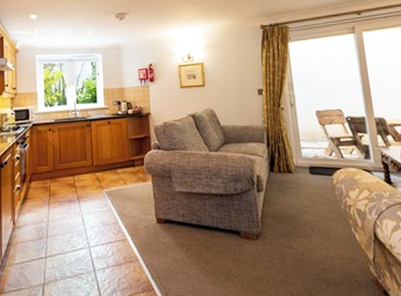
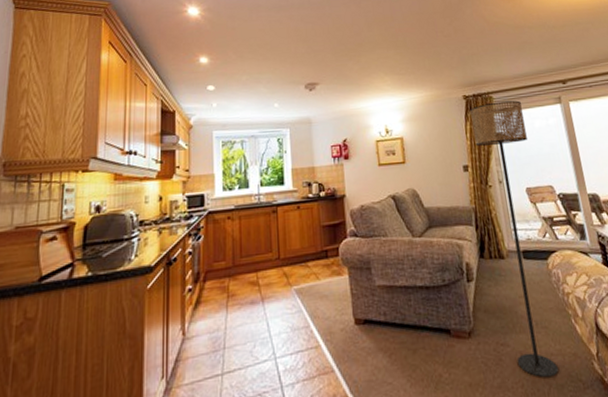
floor lamp: none [266,30,337,277] -> present [470,100,559,378]

